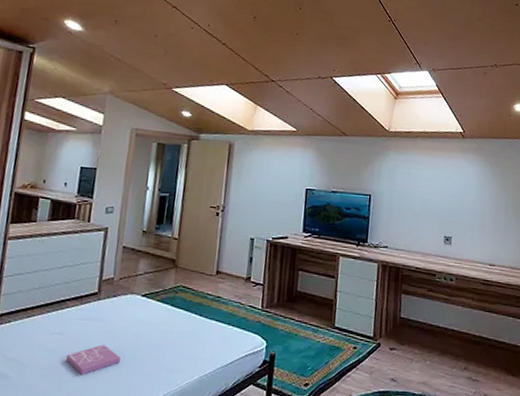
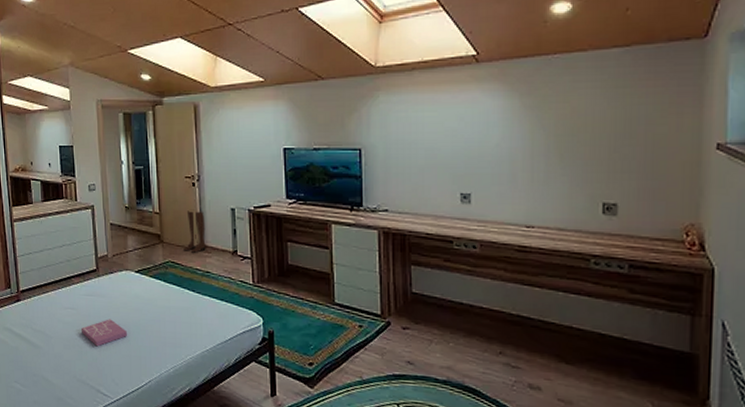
boots: none [197,237,224,279] -> present [183,209,206,253]

